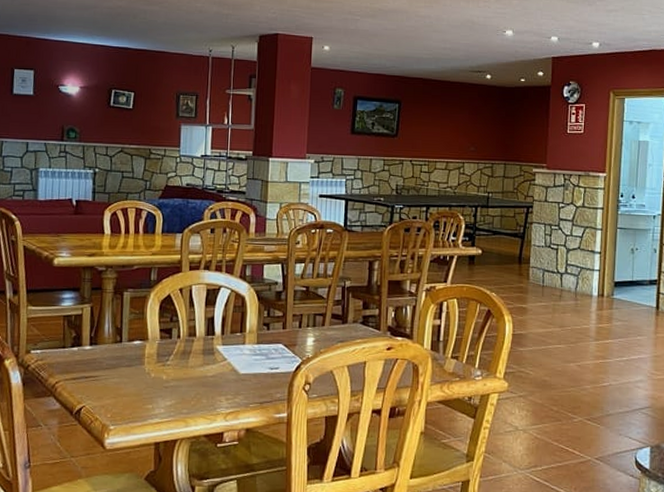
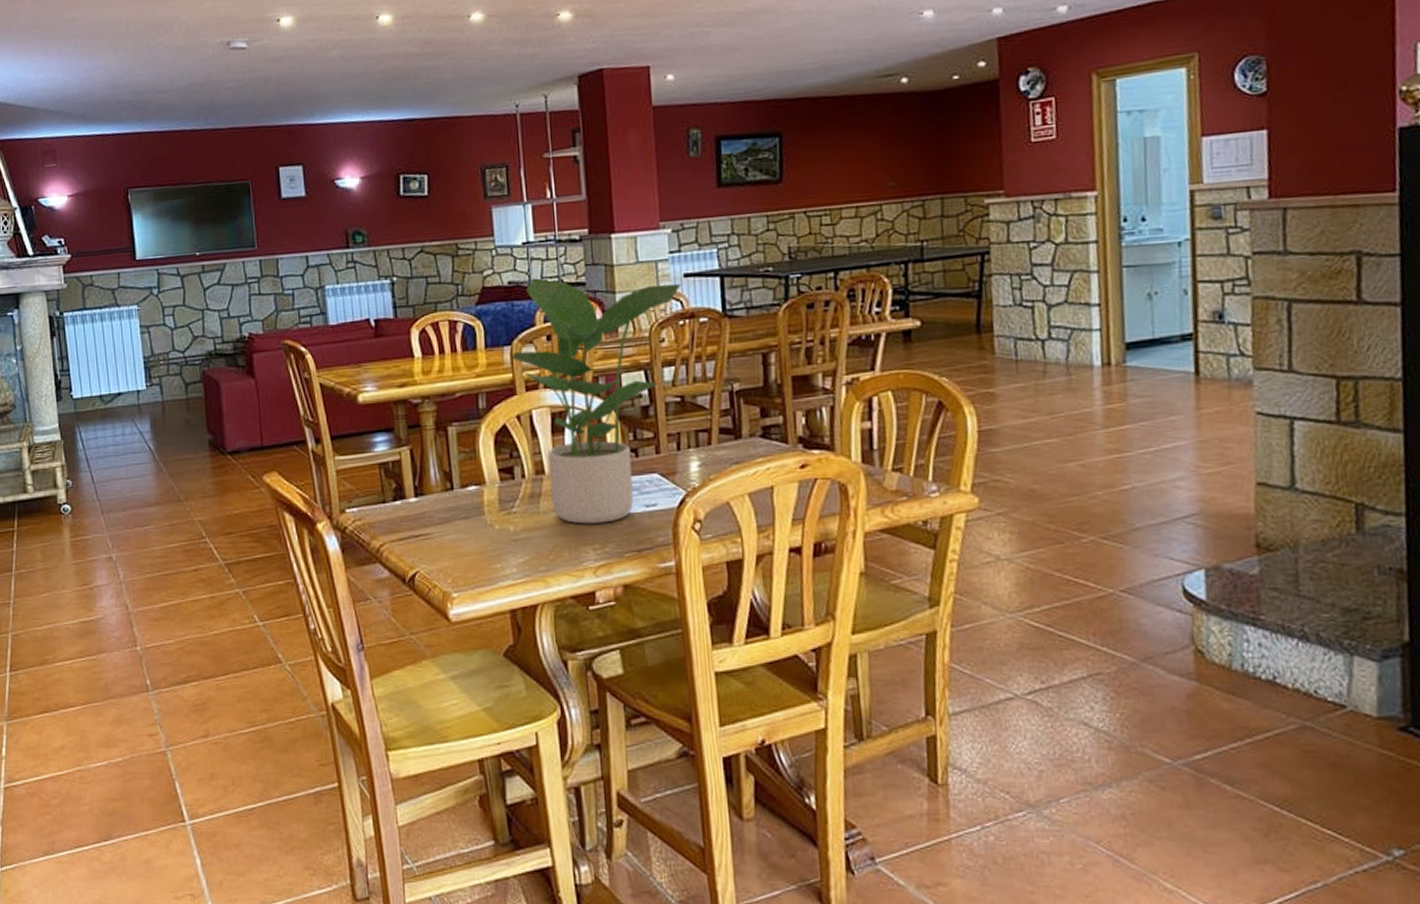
potted plant: none [181,183,316,379] -> present [511,278,681,524]

